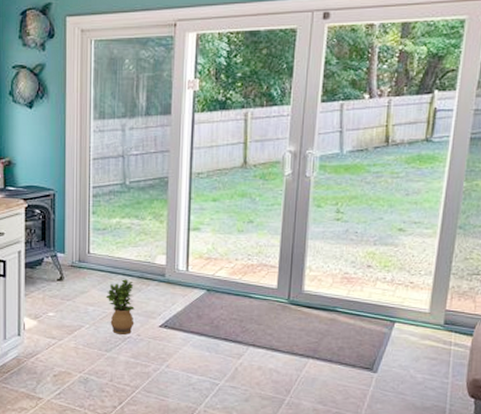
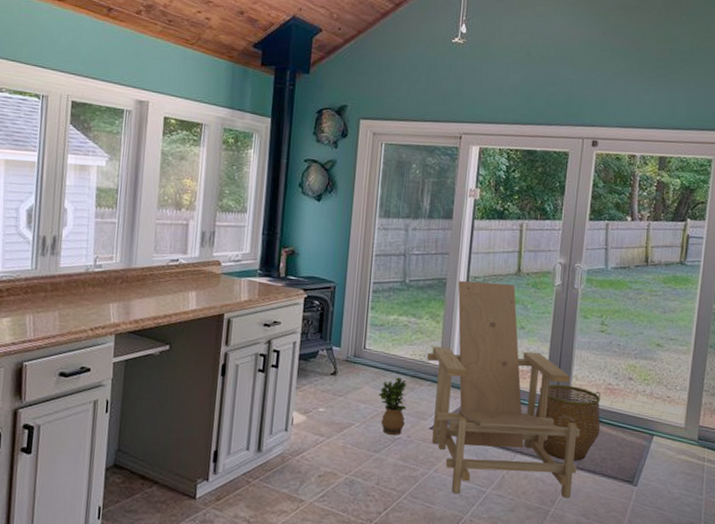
lounge chair: none [153,177,315,387] -> present [427,280,580,498]
basket: none [267,276,337,351] -> present [535,384,601,461]

